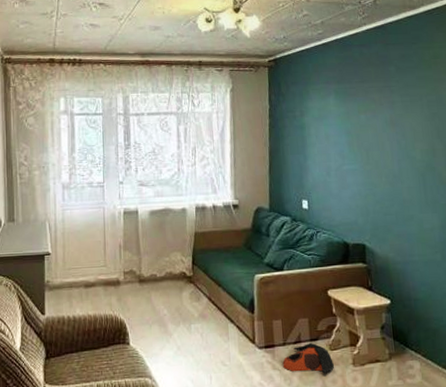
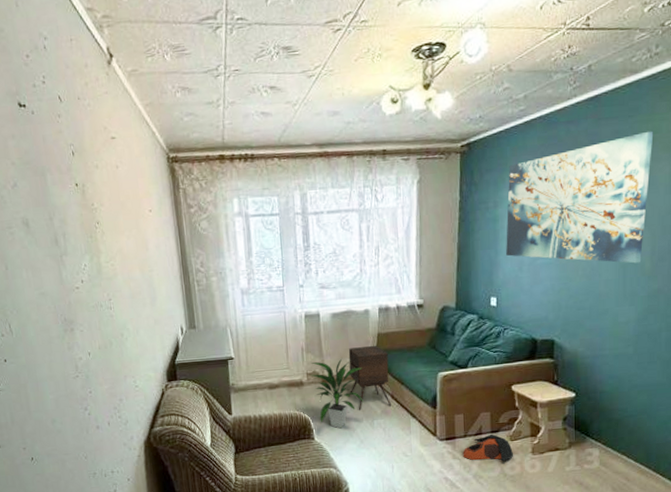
indoor plant: none [127,257,182,333] -> present [310,358,365,429]
side table: none [166,244,209,313] -> present [348,345,392,410]
wall art: none [312,56,438,173] -> present [506,130,654,264]

